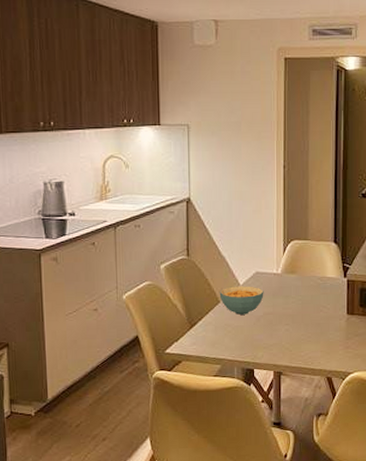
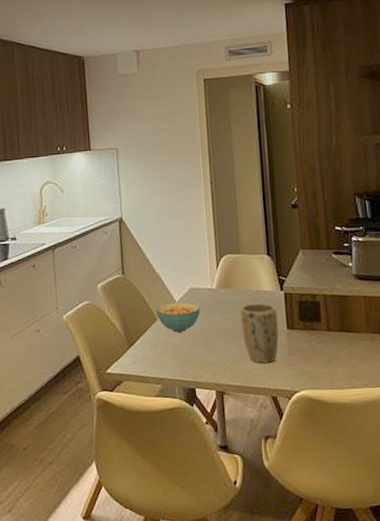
plant pot: none [304,289,338,346] -> present [240,303,279,363]

